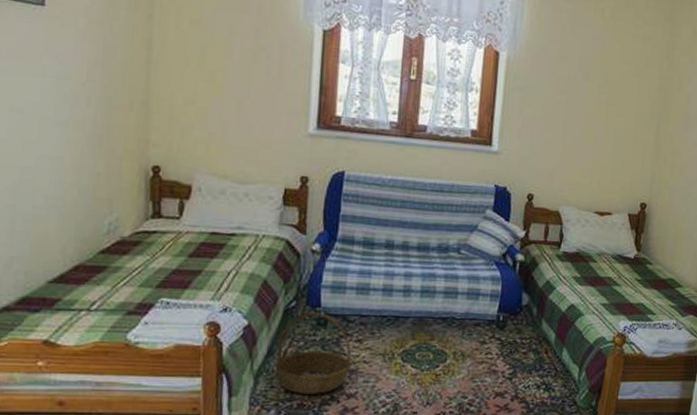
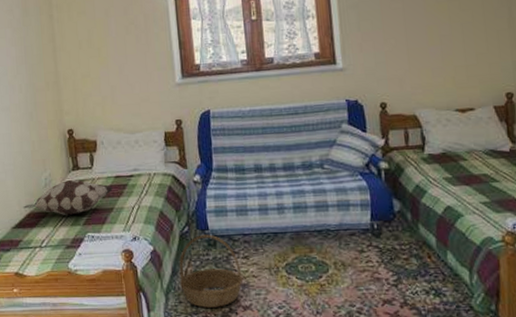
decorative pillow: none [69,229,205,275] -> present [23,179,113,216]

